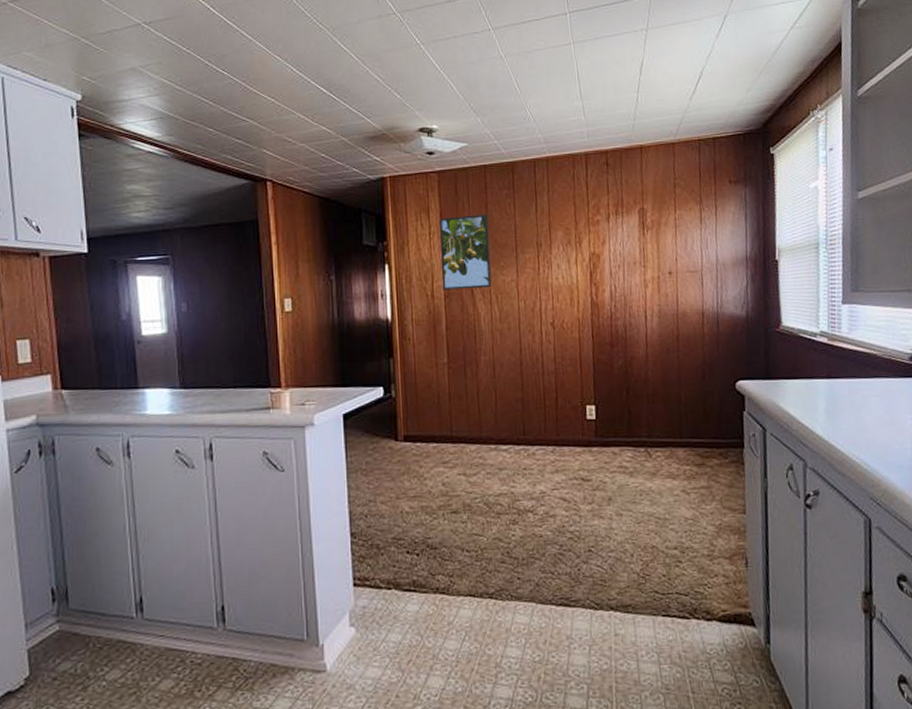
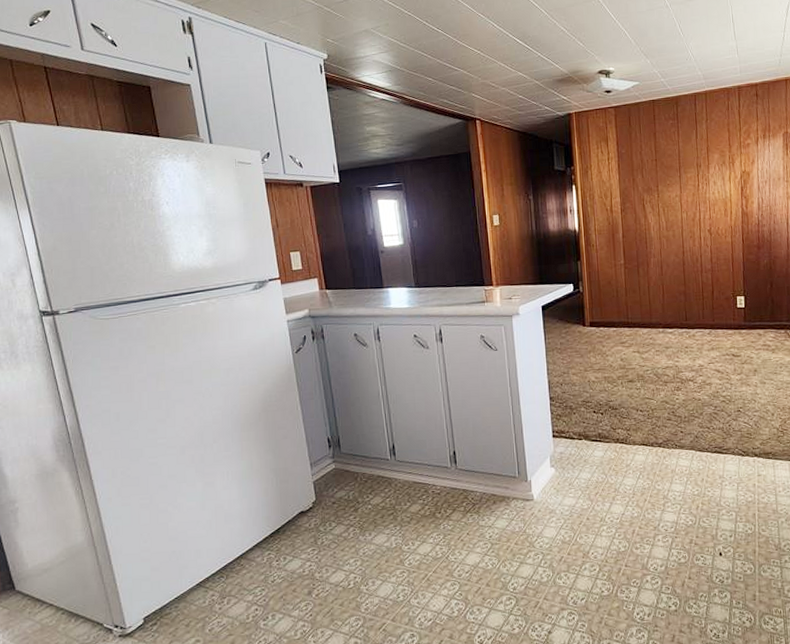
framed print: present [439,214,492,290] -> none [616,141,660,205]

